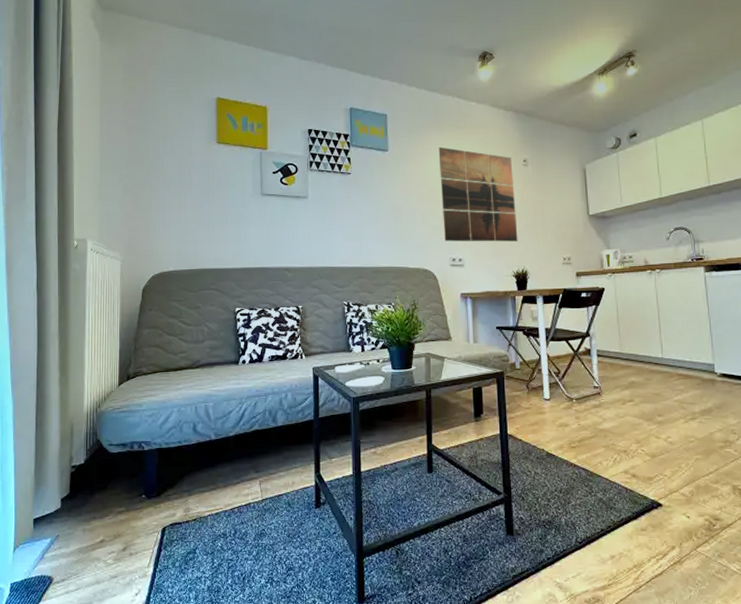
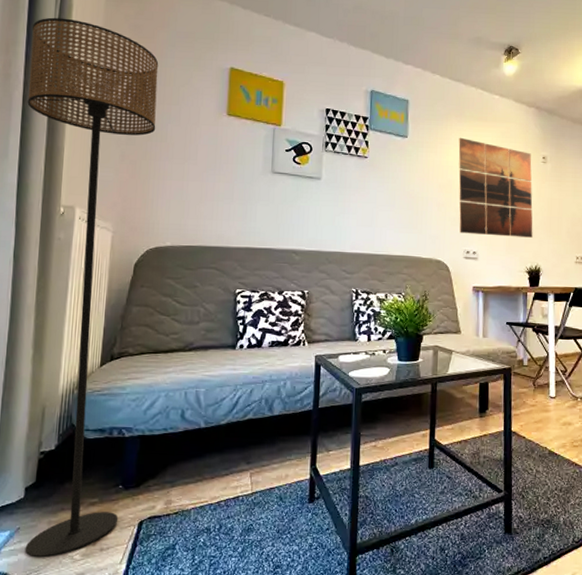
floor lamp: none [39,65,153,562] -> present [25,17,159,558]

